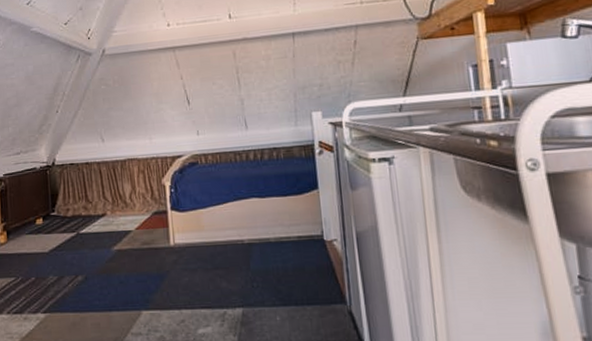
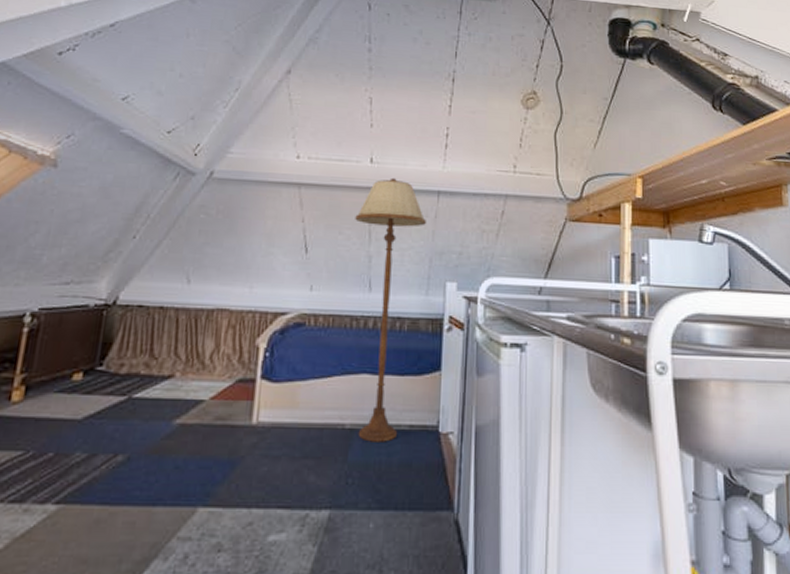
floor lamp: none [224,28,289,253] -> present [355,177,426,442]

